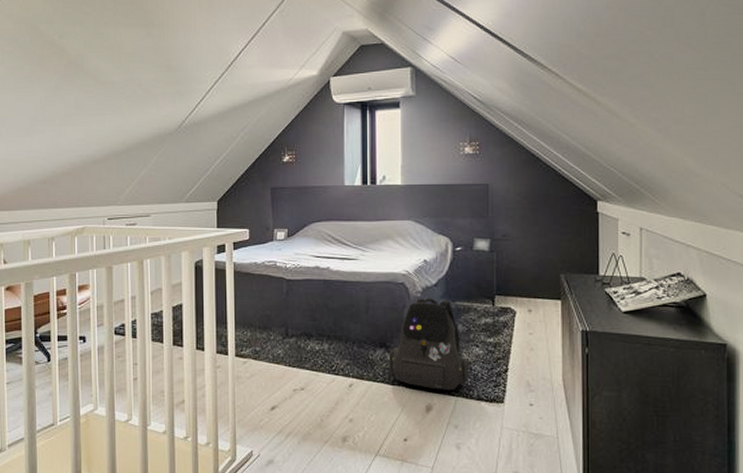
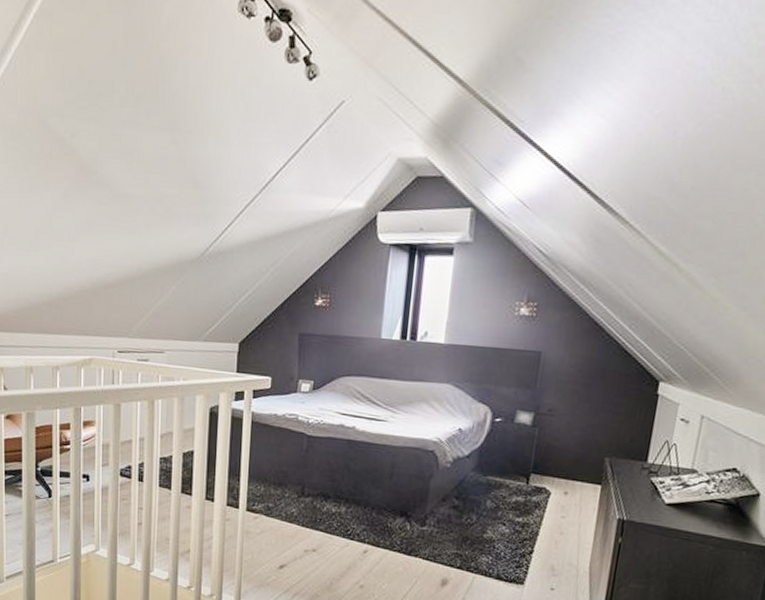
backpack: present [388,298,468,390] -> none [407,468,492,567]

